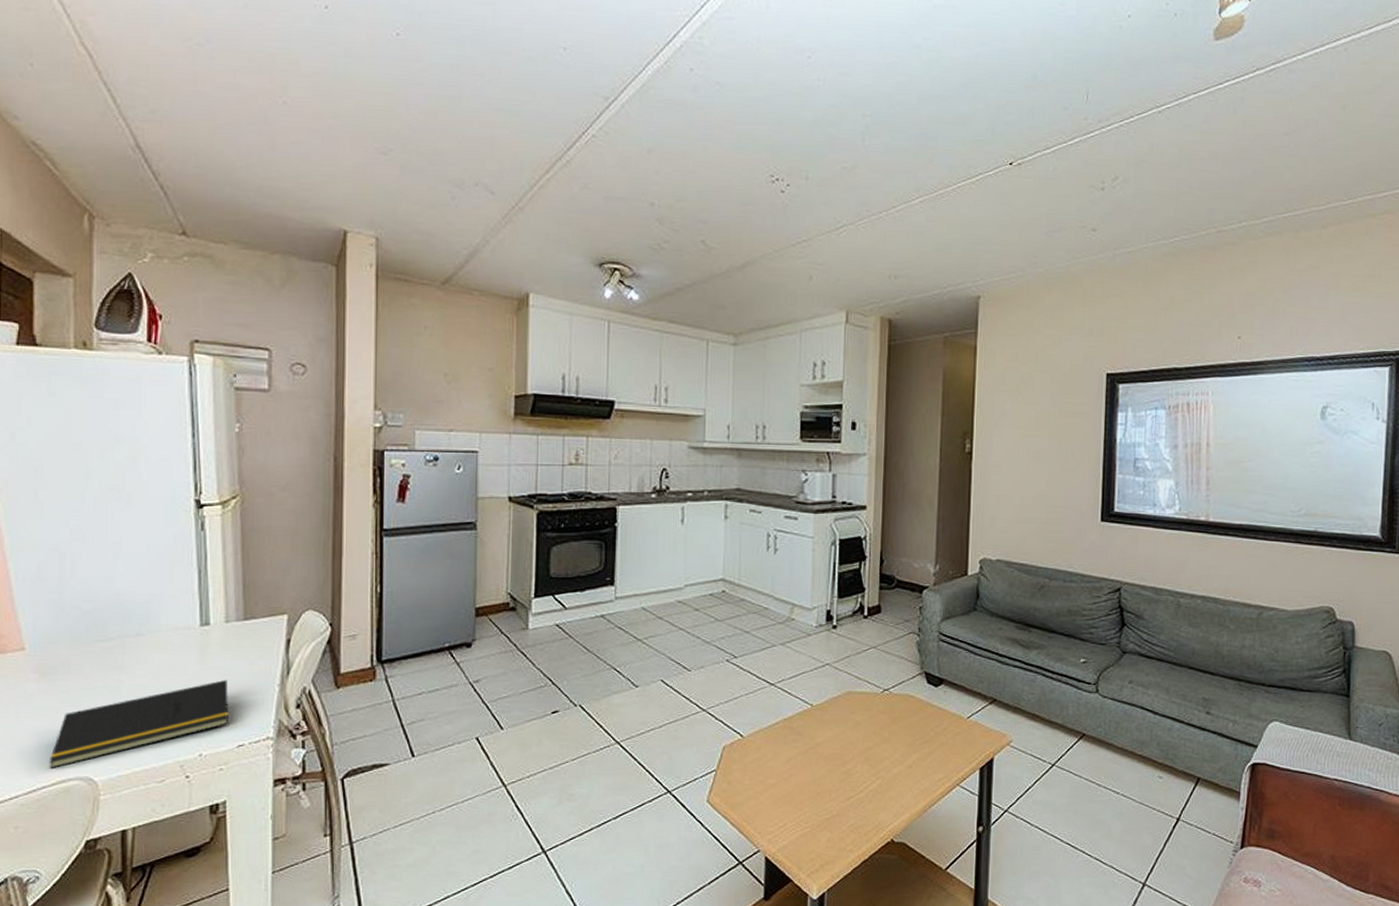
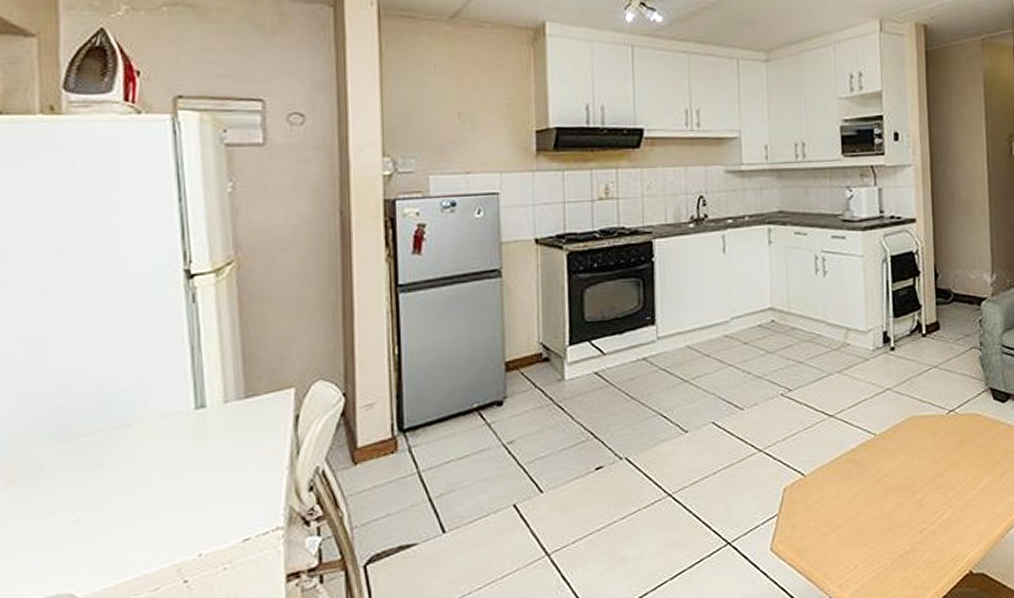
notepad: present [48,679,228,769] -> none [21,466,231,589]

